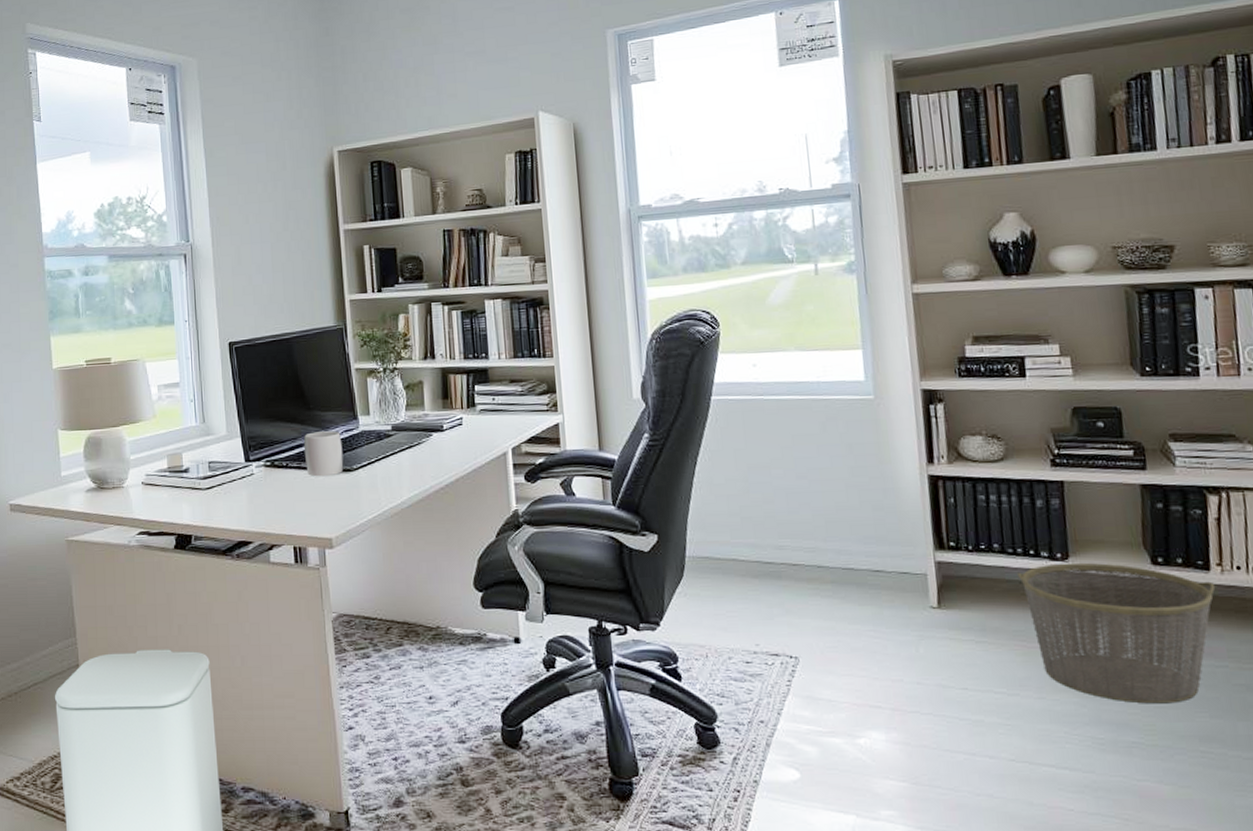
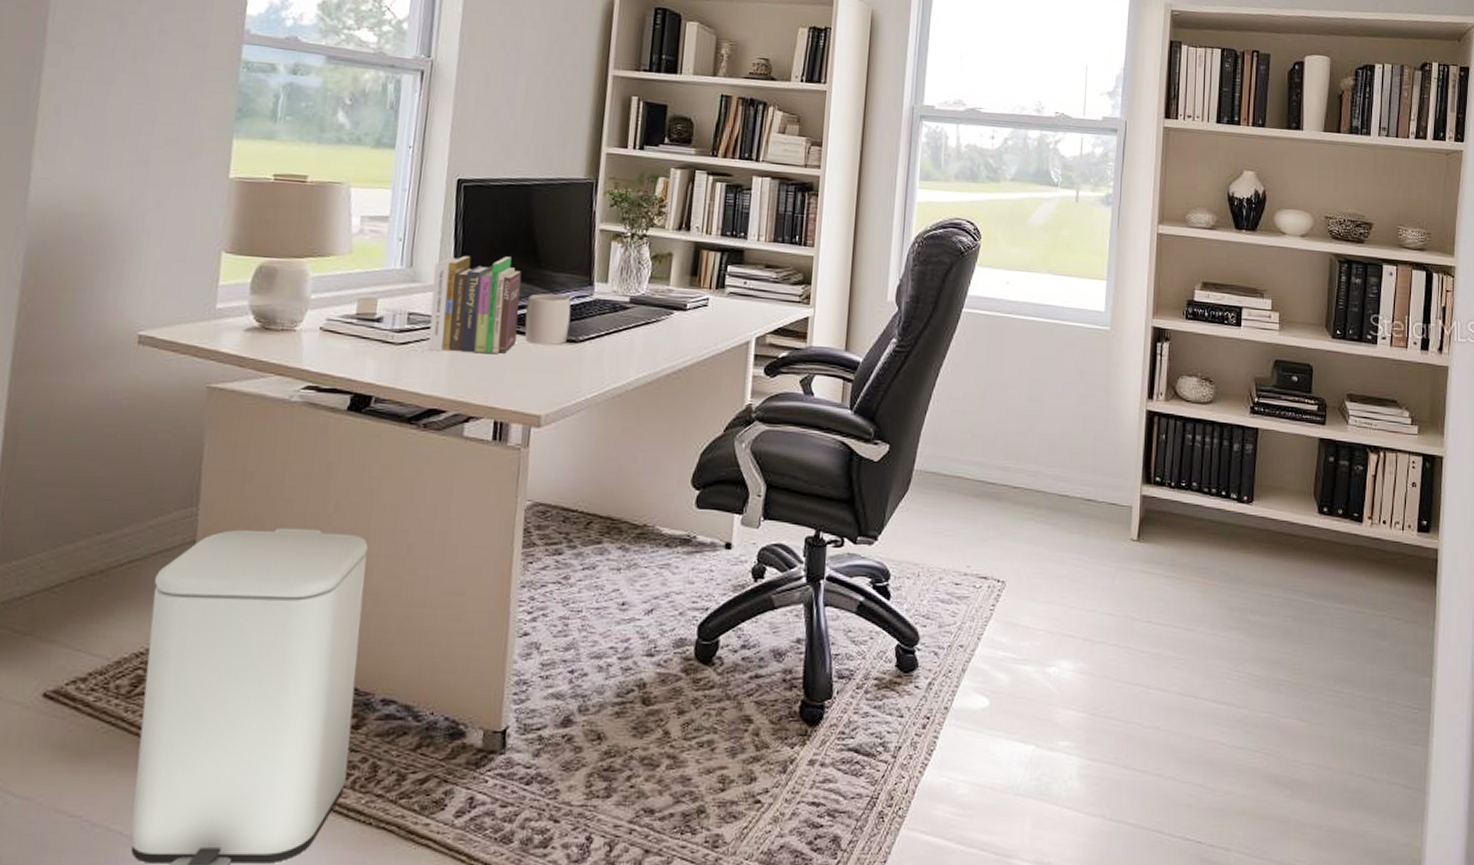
books: none [223,403,300,492] -> present [427,255,522,354]
basket: present [1016,562,1216,704] -> none [1208,505,1365,645]

